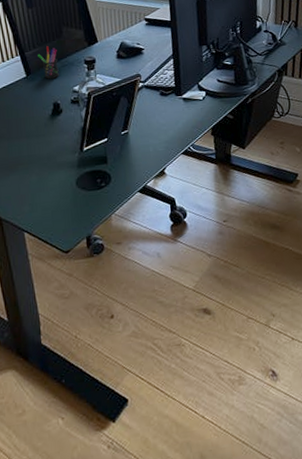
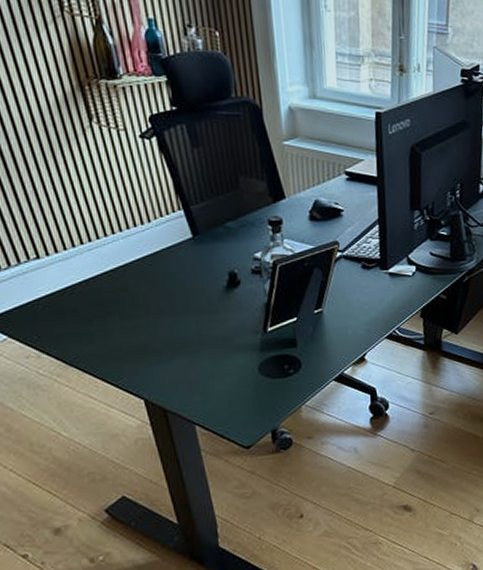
pen holder: present [38,46,59,79] -> none [207,199,236,242]

